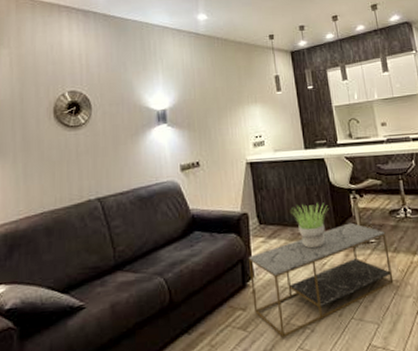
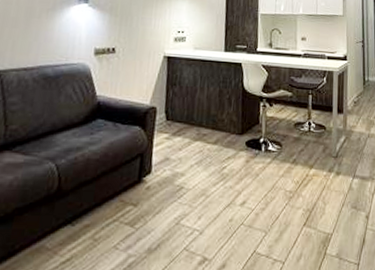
coffee table: present [248,222,394,338] -> none [145,130,288,237]
potted plant: present [291,203,329,249] -> none [200,106,238,151]

